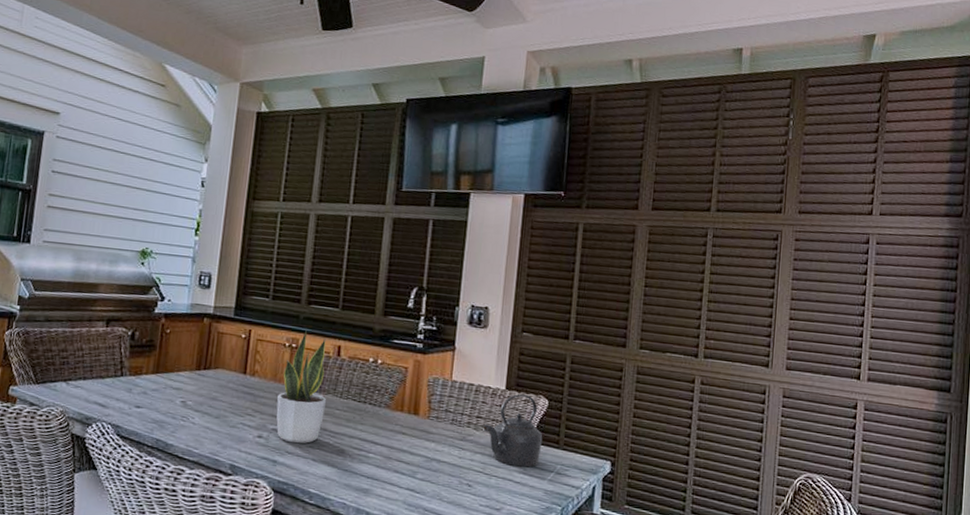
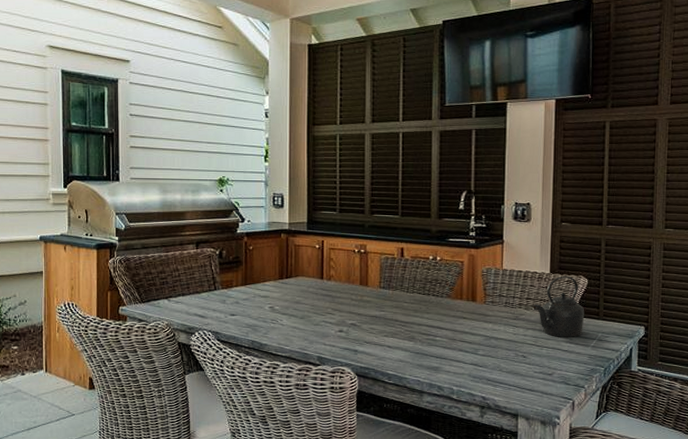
potted plant: present [276,329,326,444] -> none [353,236,395,334]

